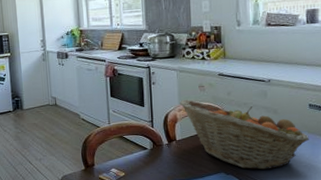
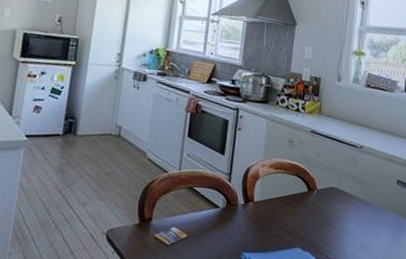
fruit basket: present [179,100,309,170] -> none [264,154,393,250]

